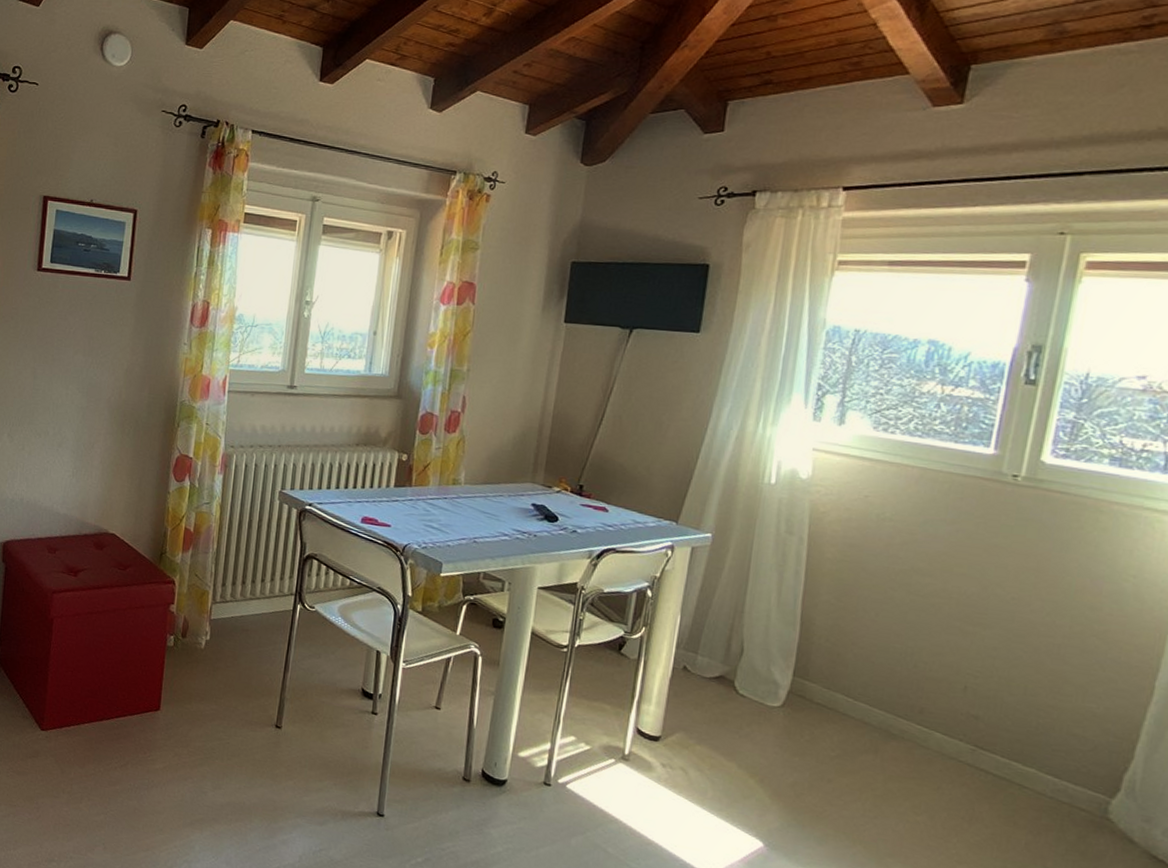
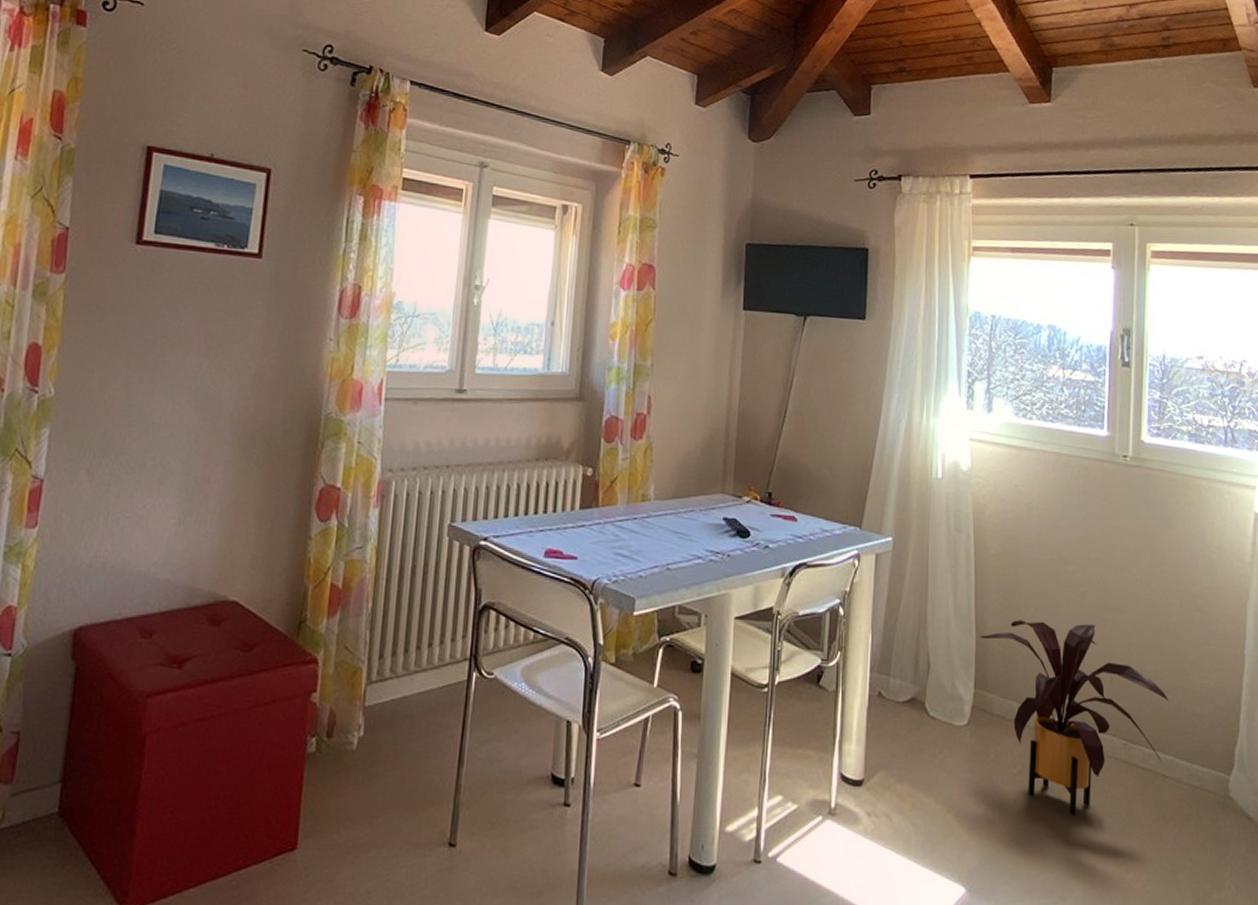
house plant: none [803,620,1039,804] -> present [979,620,1169,816]

